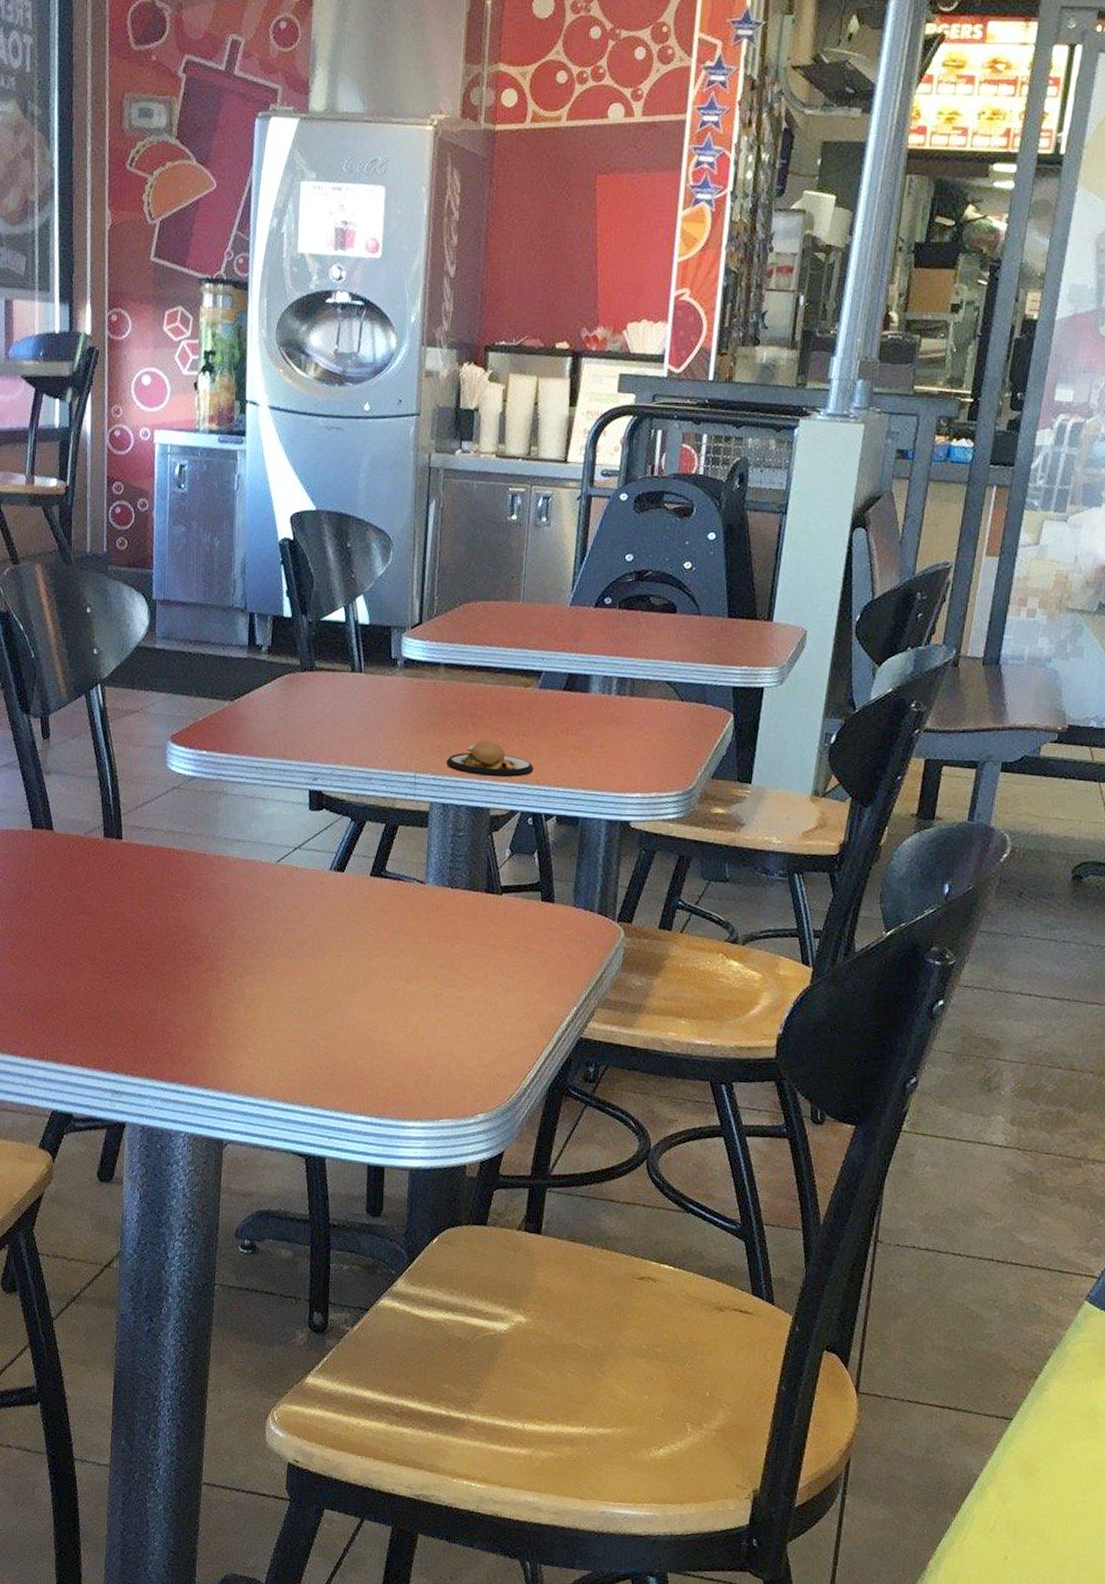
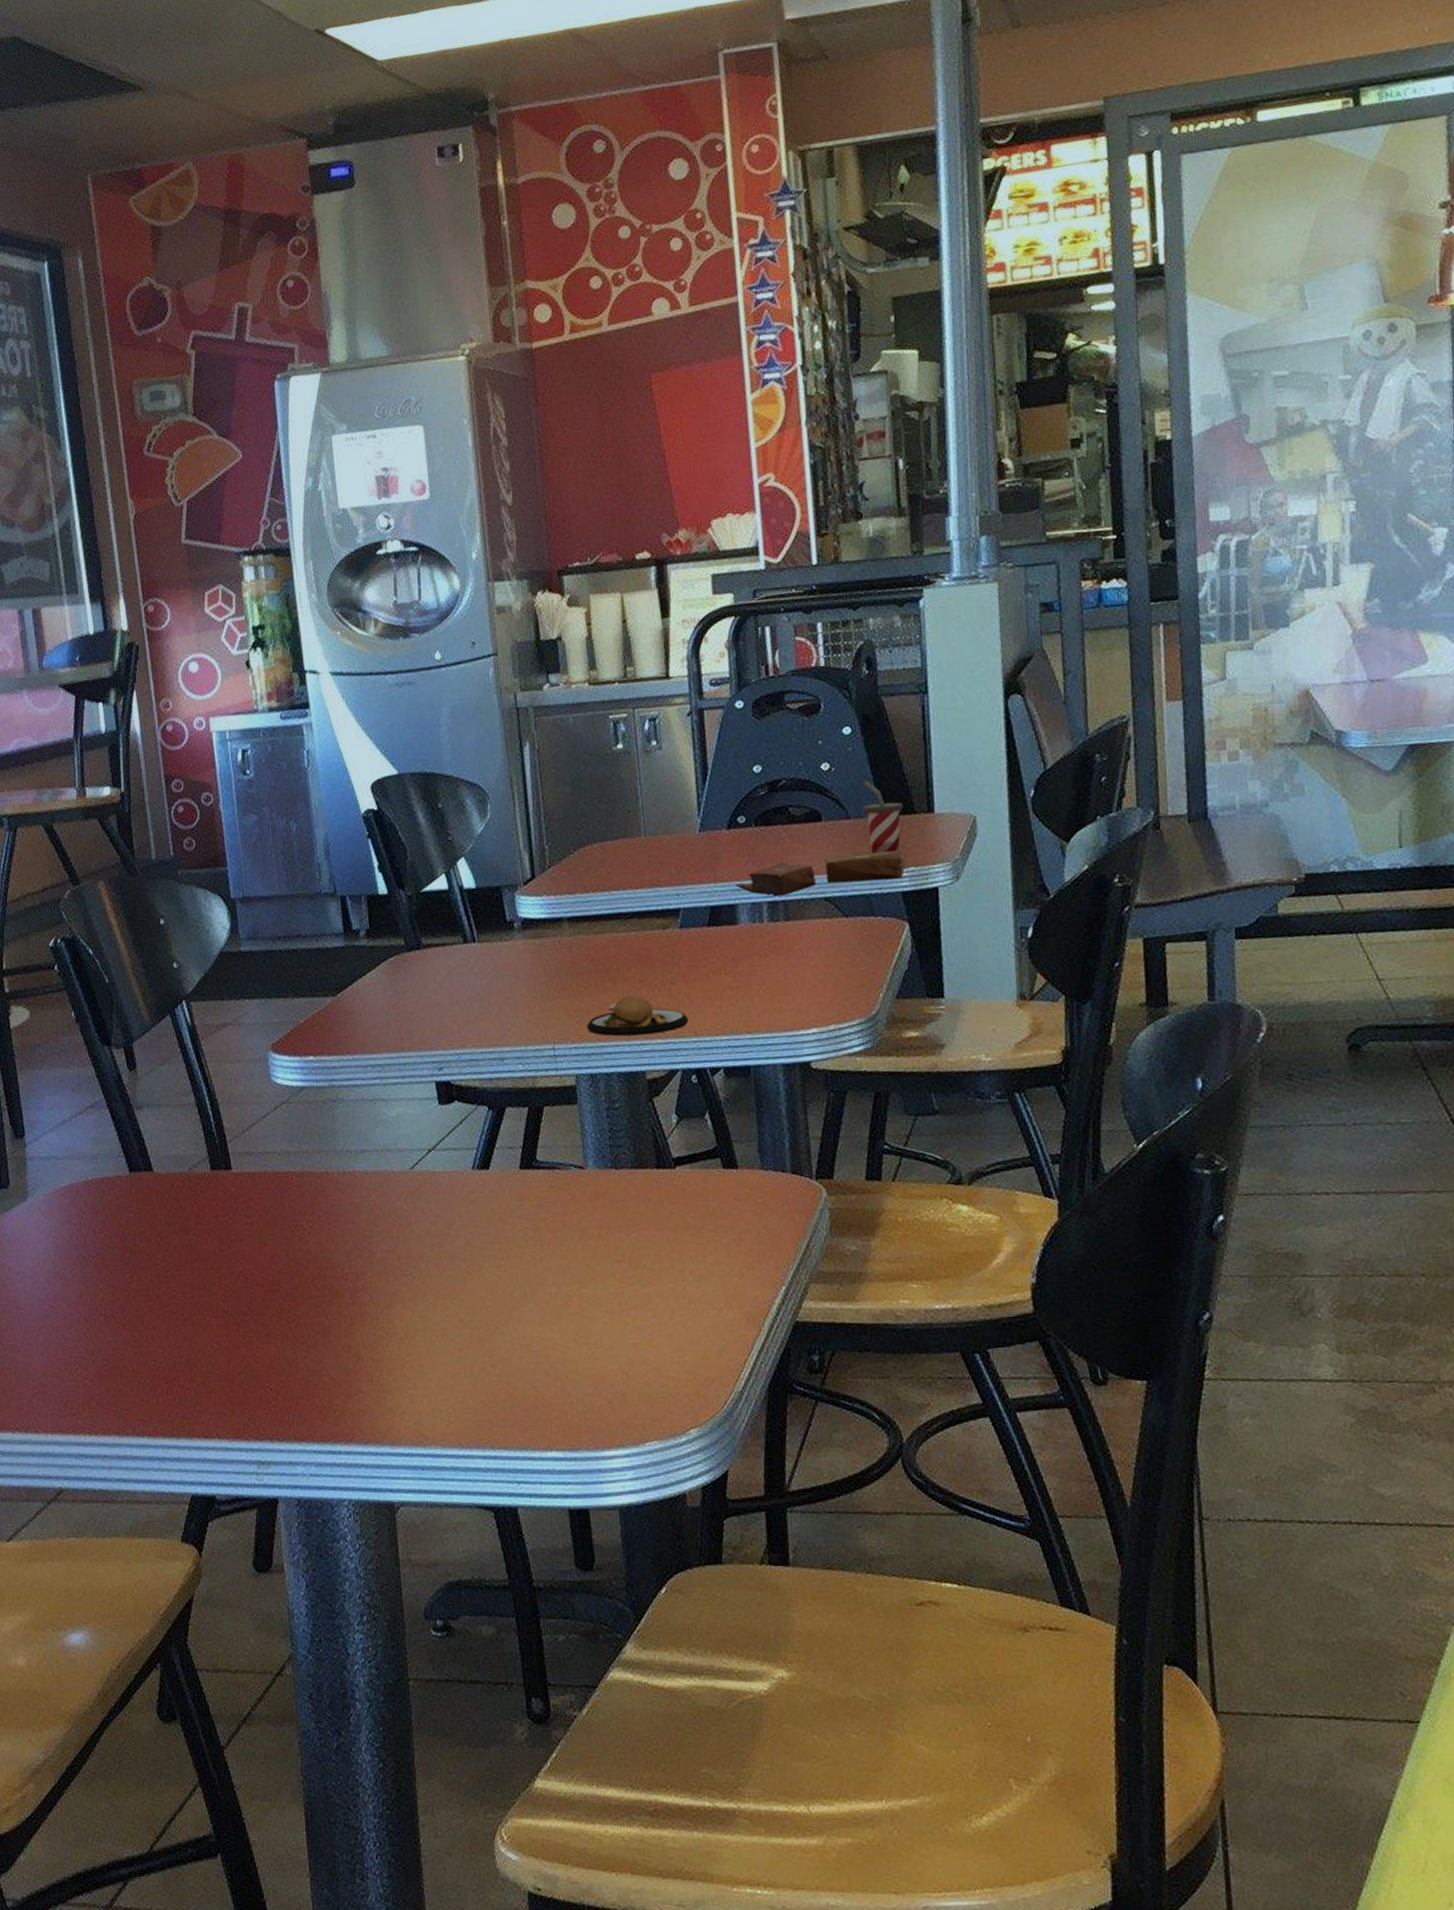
paper bag: none [592,644,743,674] -> present [734,850,908,897]
beverage cup: none [713,583,748,651] -> present [862,780,904,854]

